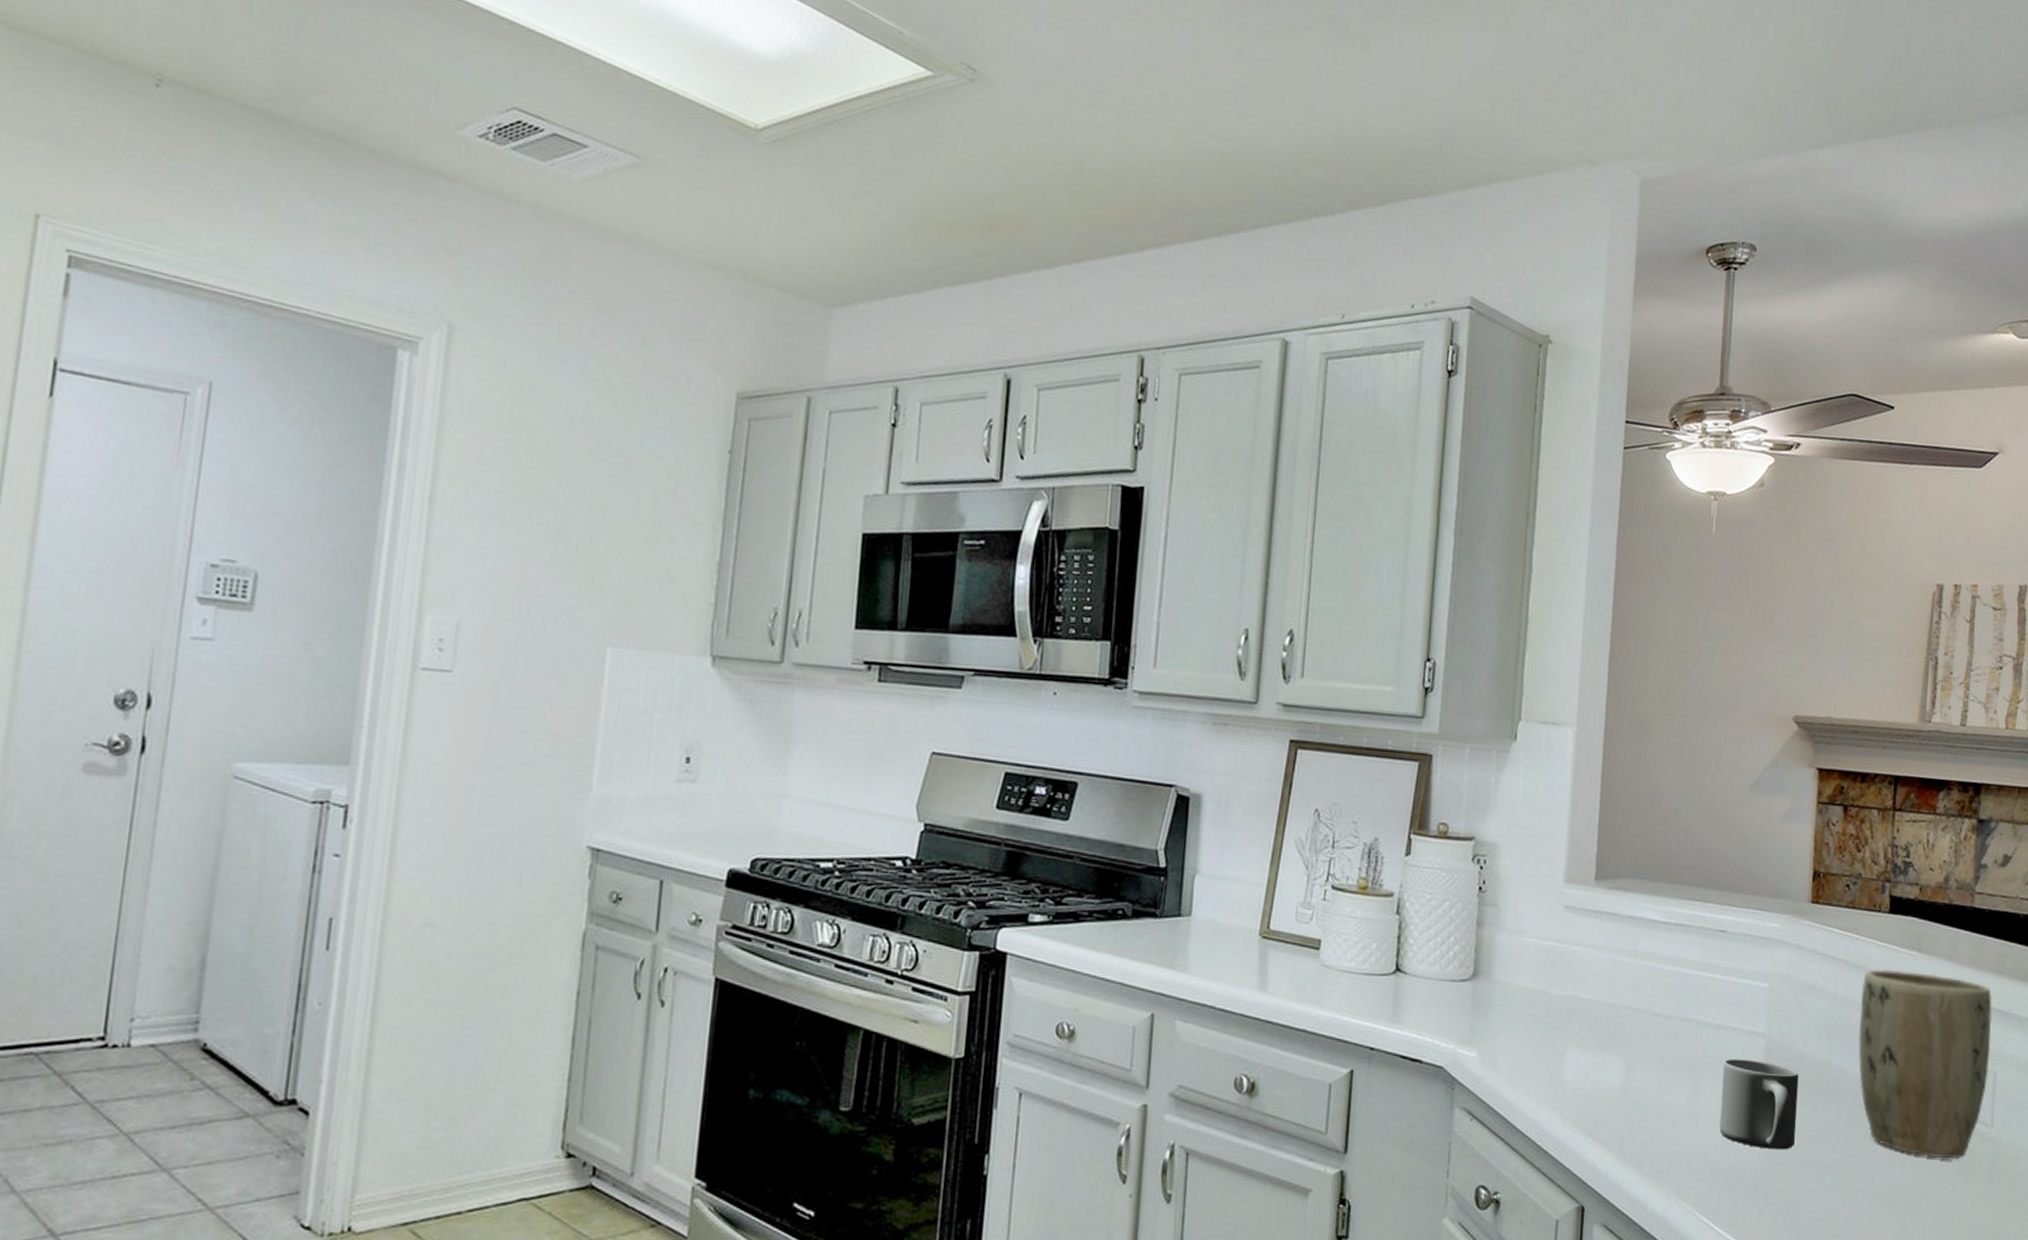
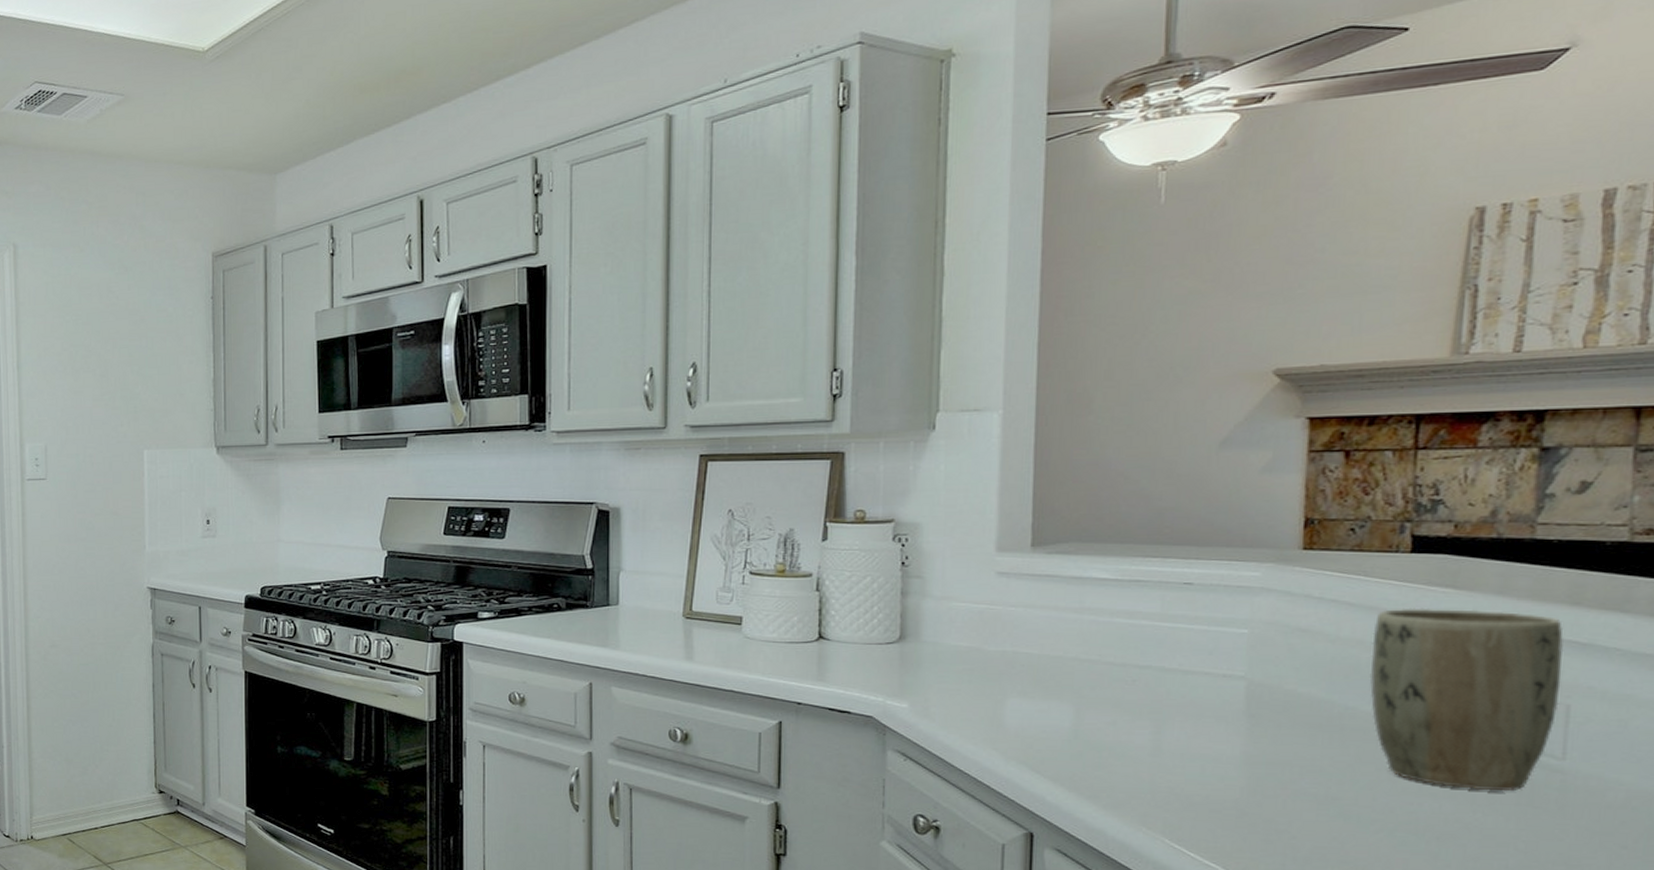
mug: present [1719,1058,1799,1150] -> none [1190,700,1291,784]

